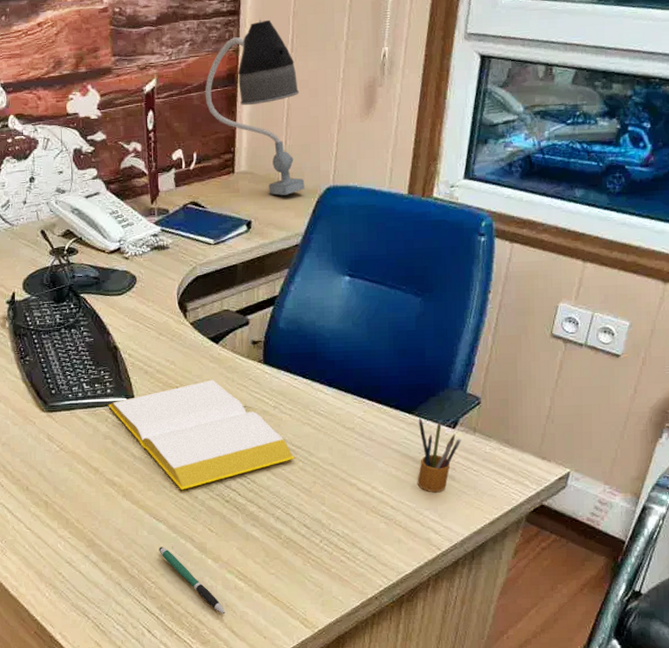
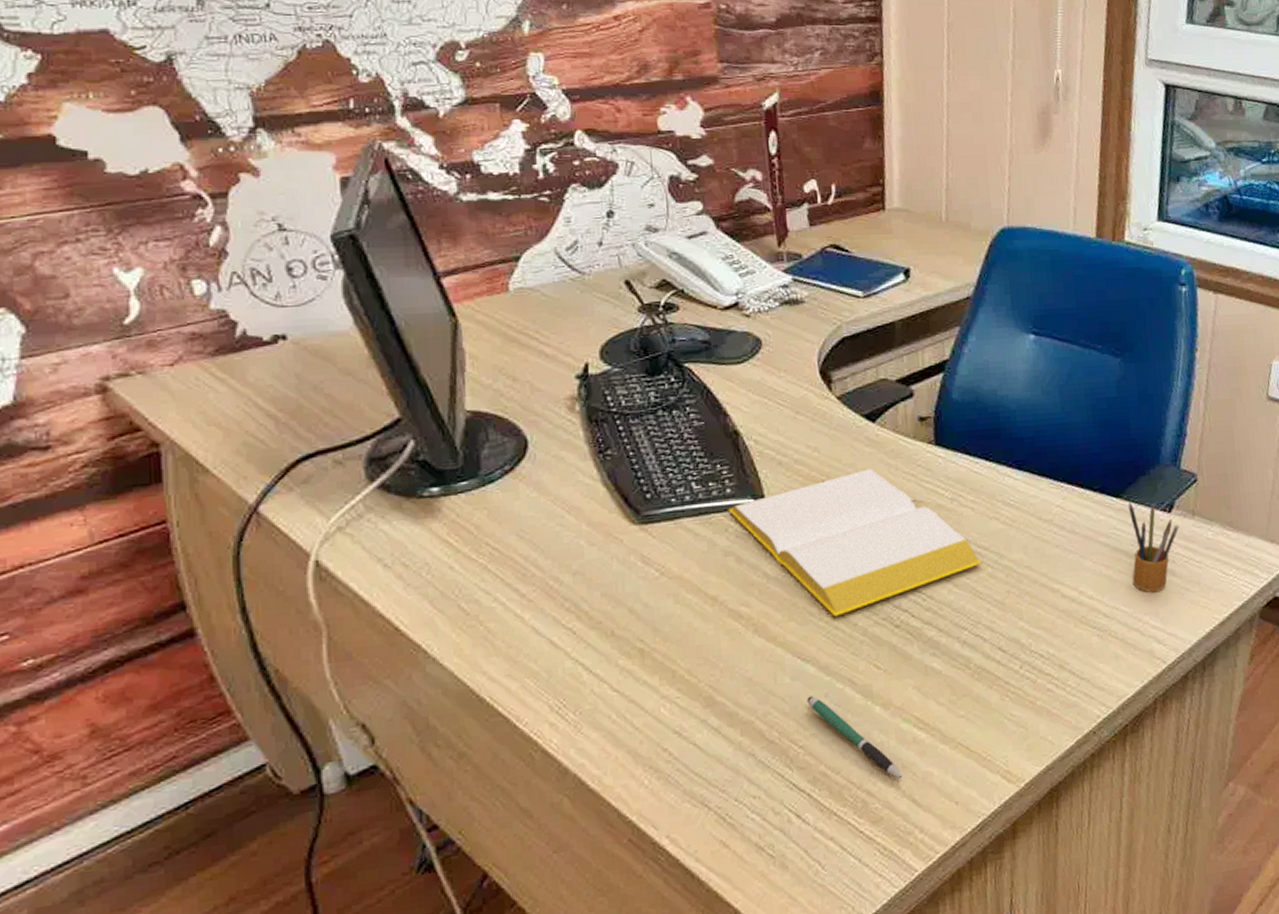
desk lamp: present [205,19,305,196] -> none [842,30,974,238]

